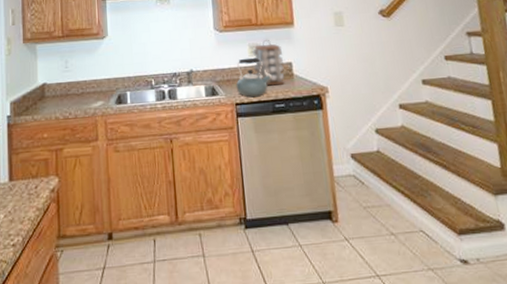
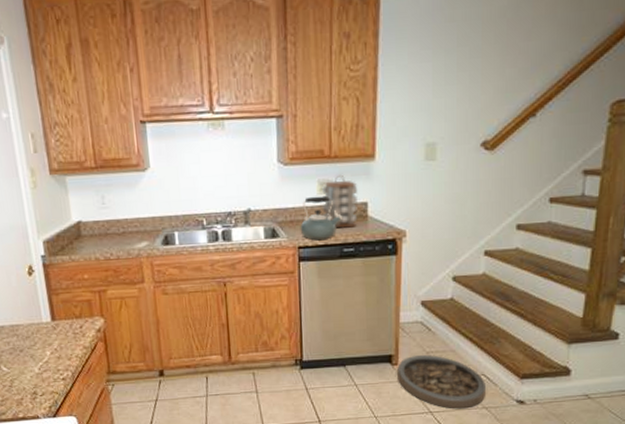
pet bowl: none [338,210,429,272] -> present [397,355,485,409]

